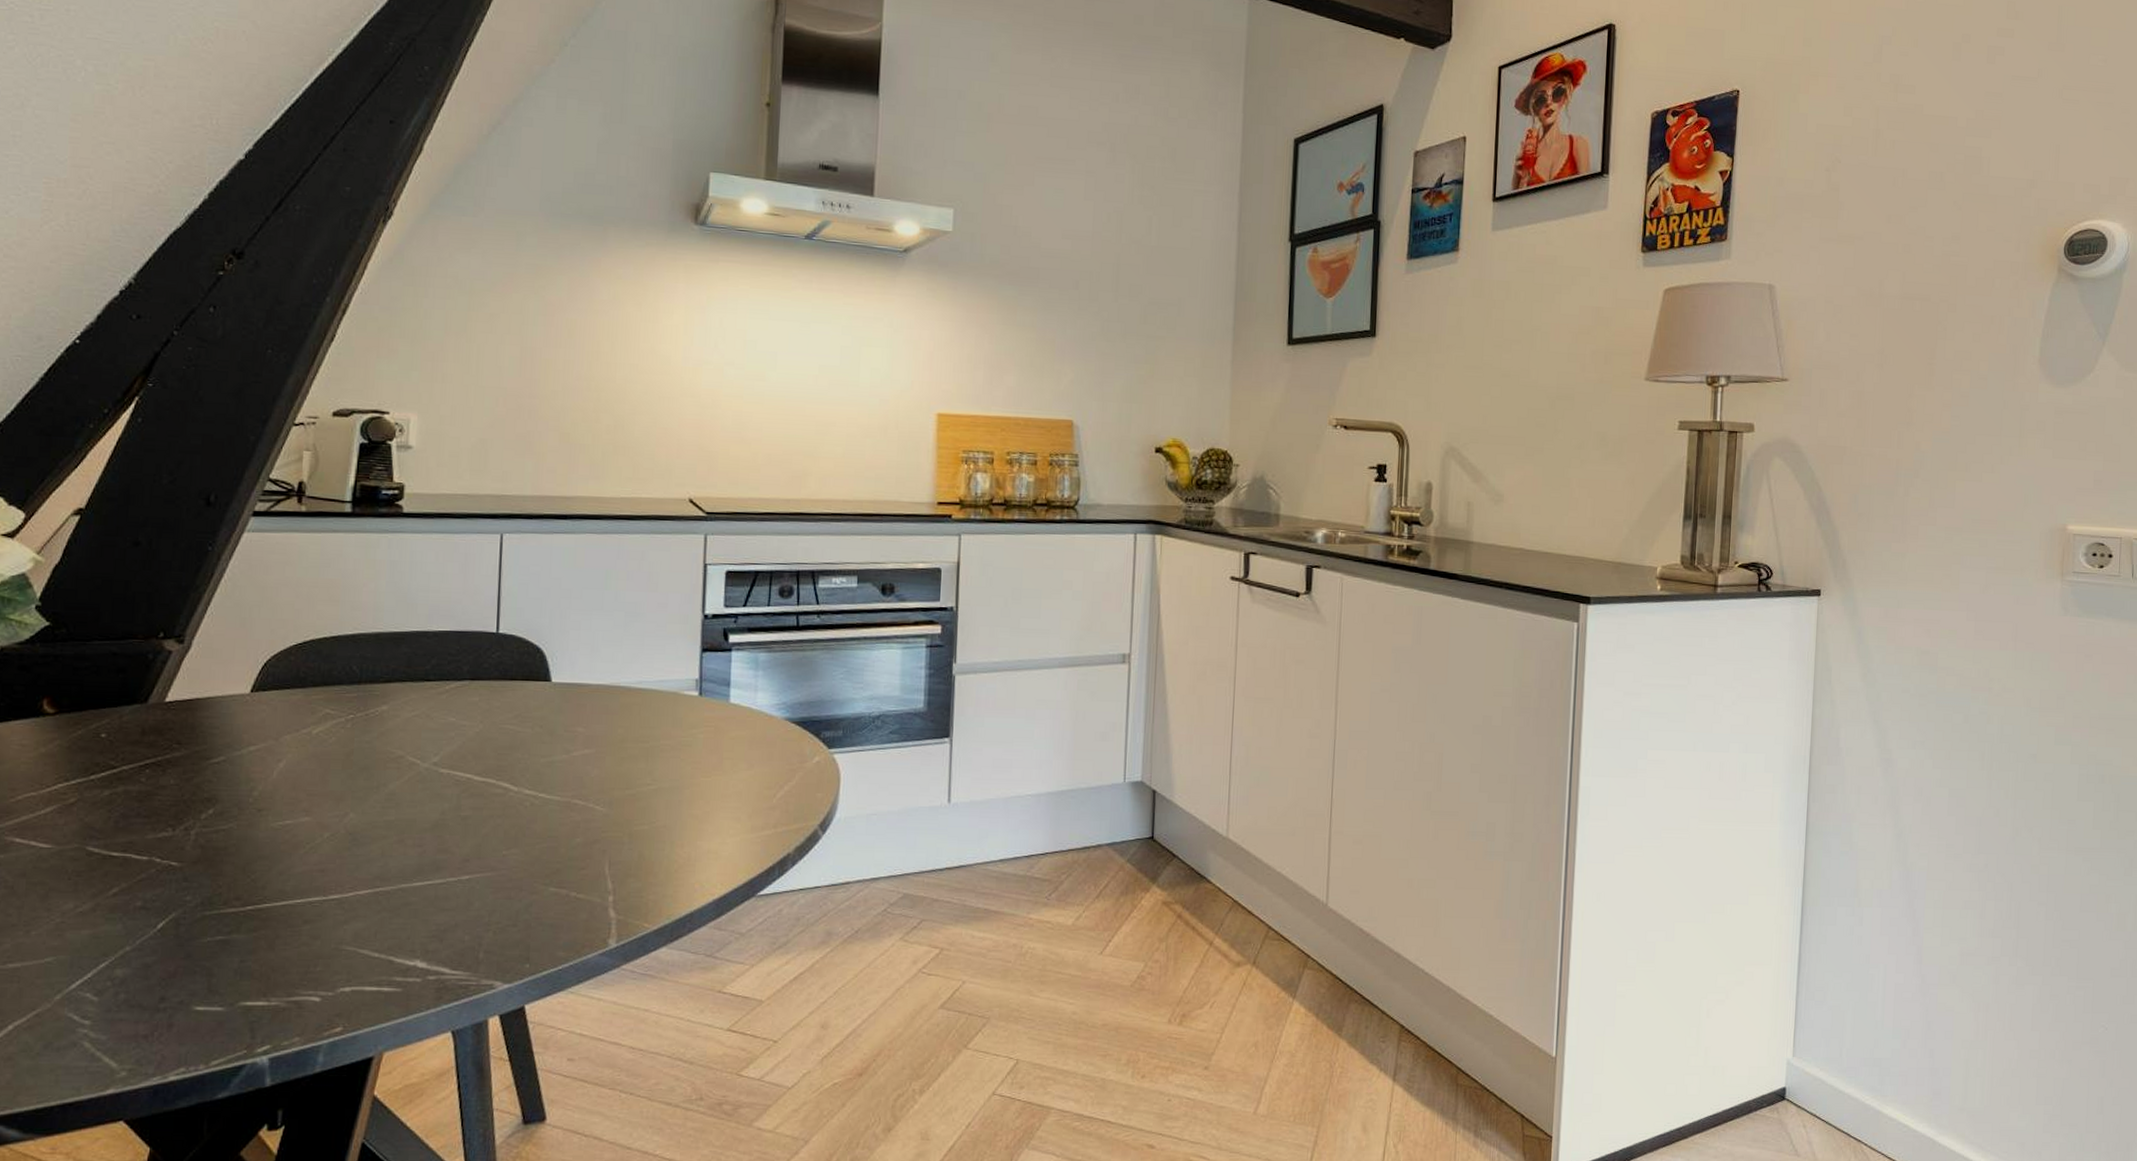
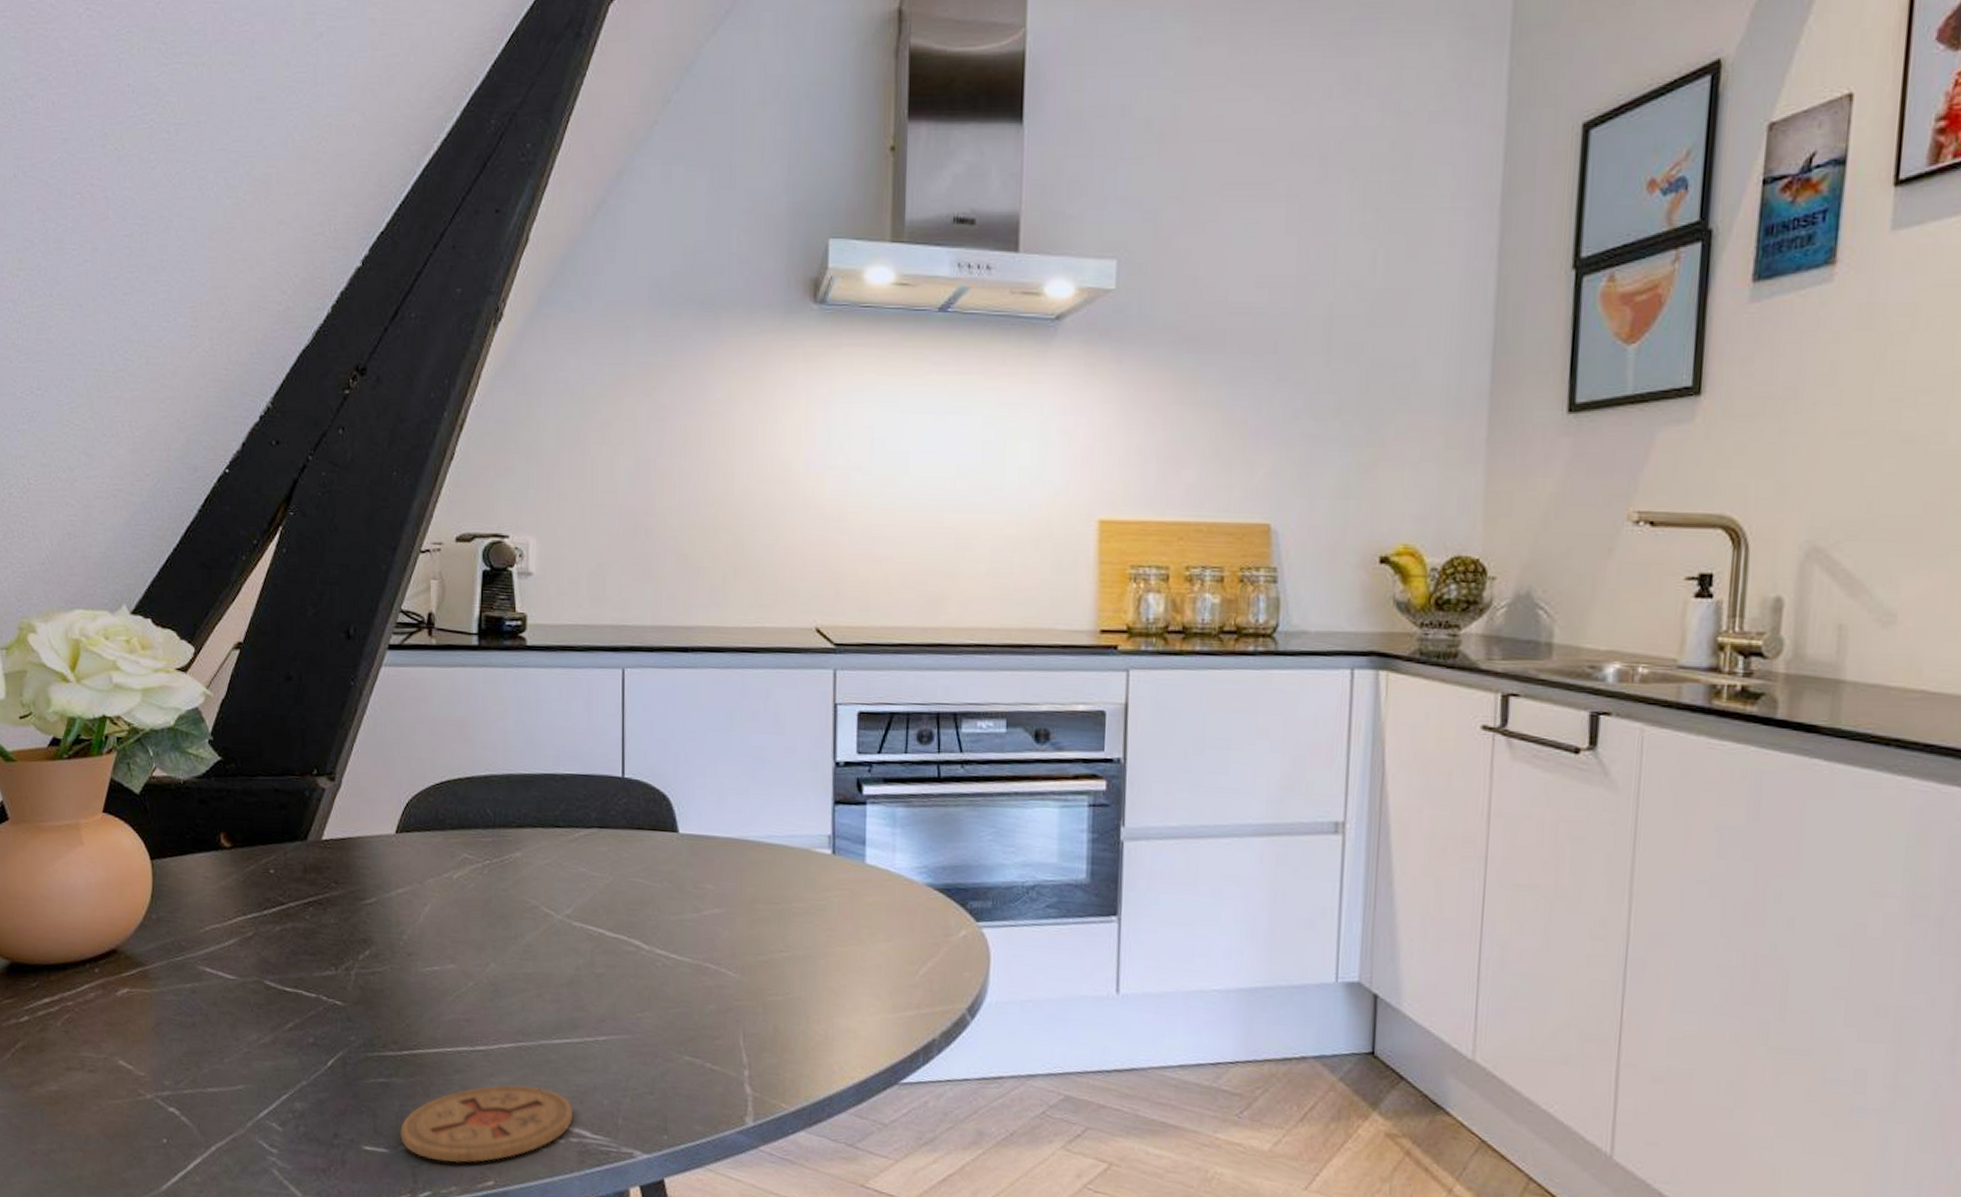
coaster: none [238,929,433,1014] -> present [400,1084,574,1163]

